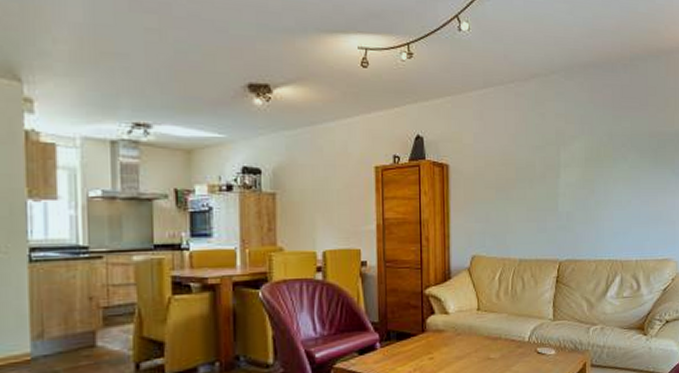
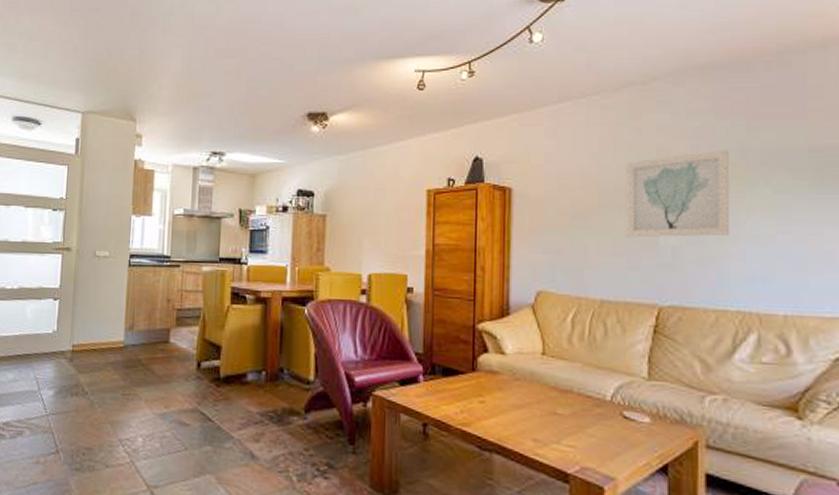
wall art: none [534,133,603,206] -> present [625,150,729,238]

